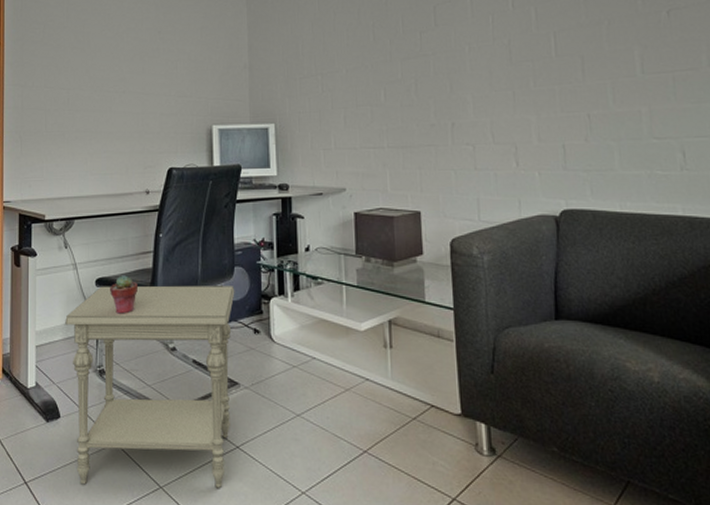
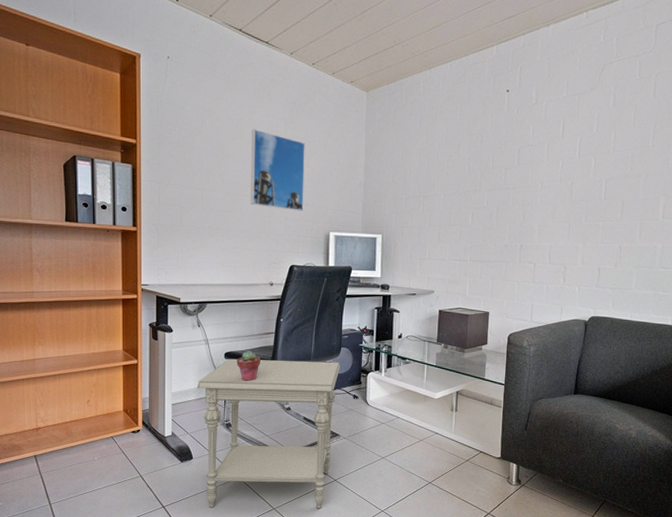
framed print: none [120,17,181,104] -> present [251,129,305,211]

